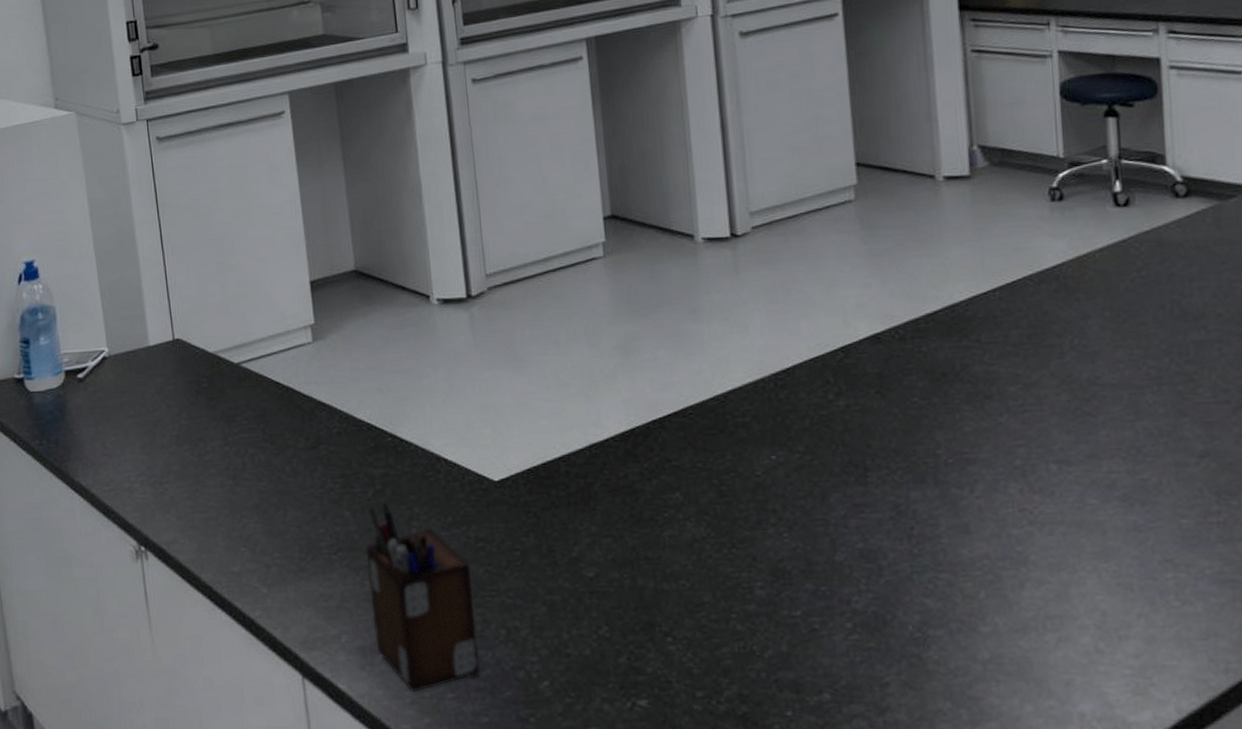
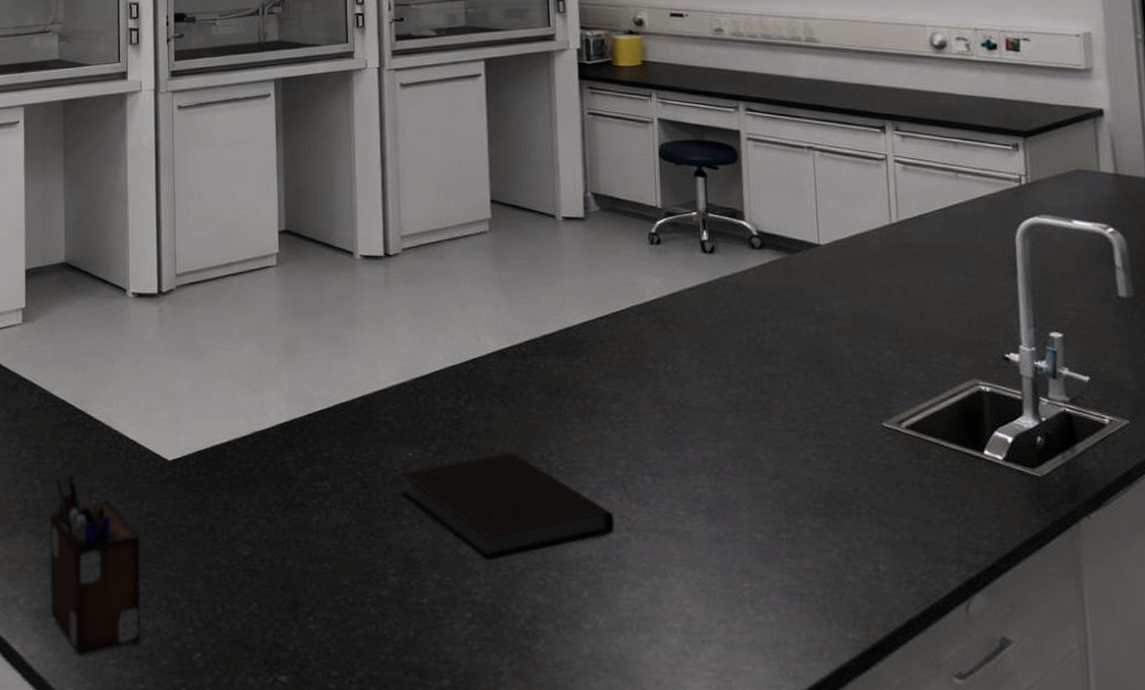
notebook: none [762,448,1015,567] -> present [399,453,614,561]

